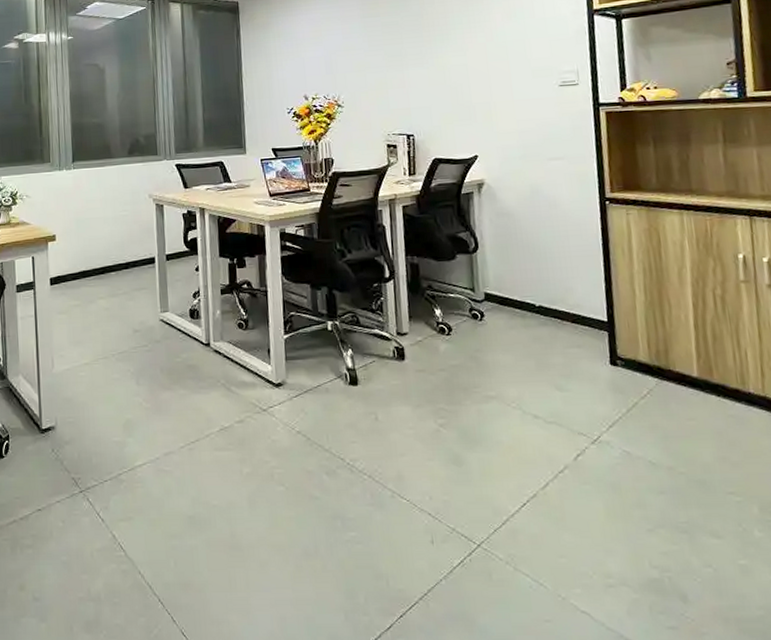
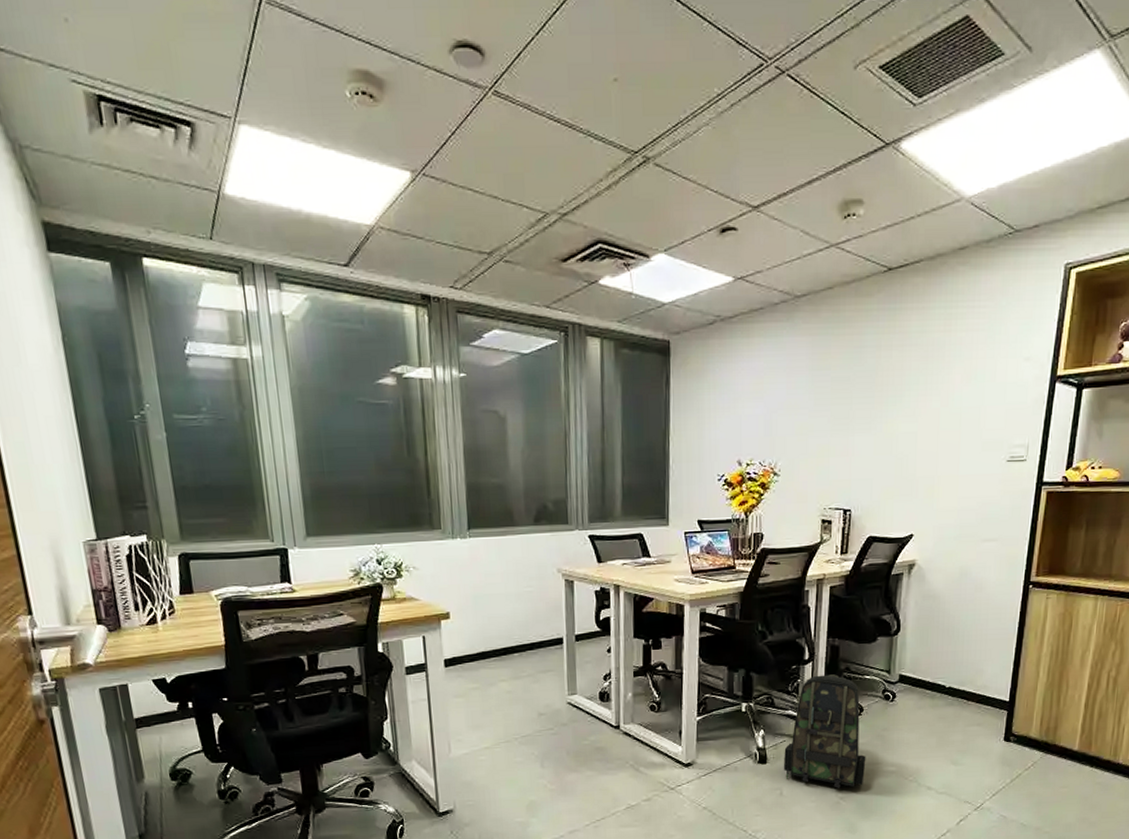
backpack: none [375,292,463,414] -> present [784,674,866,788]

